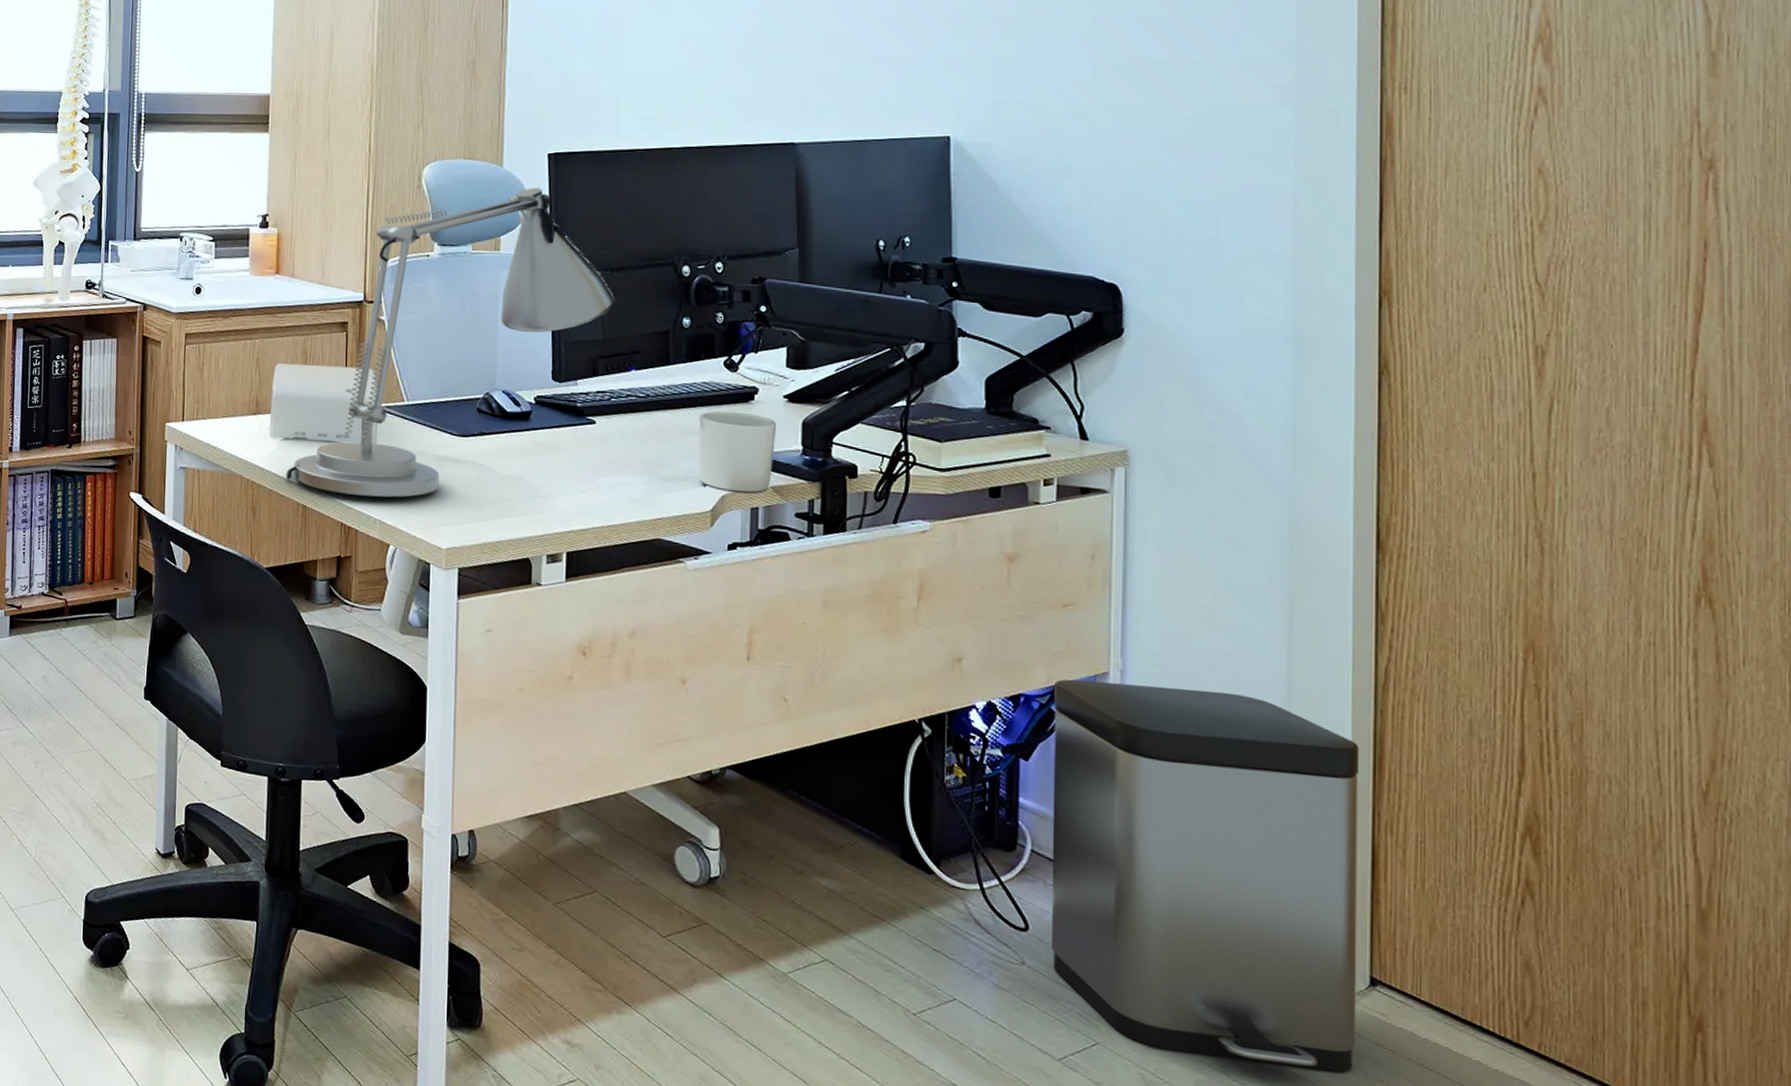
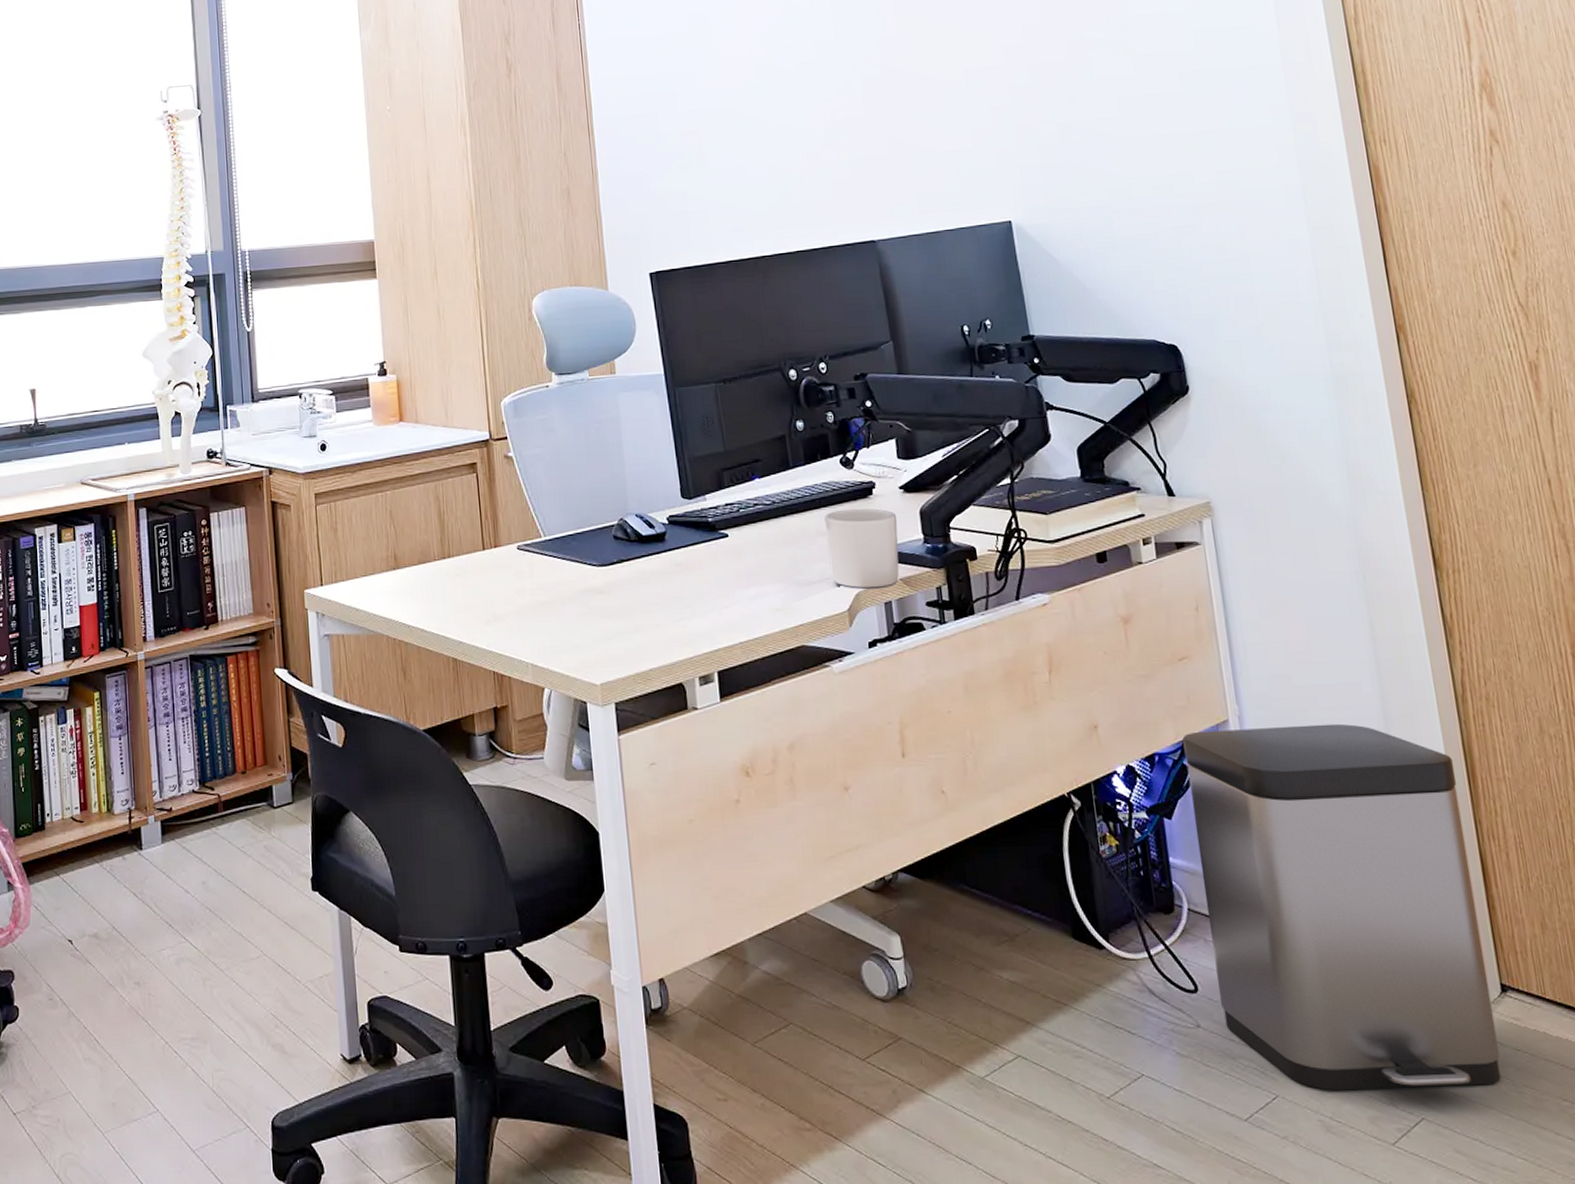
tissue dispenser: present [269,362,378,444] -> none [408,507,520,592]
desk lamp: present [286,188,616,498] -> none [432,307,732,641]

